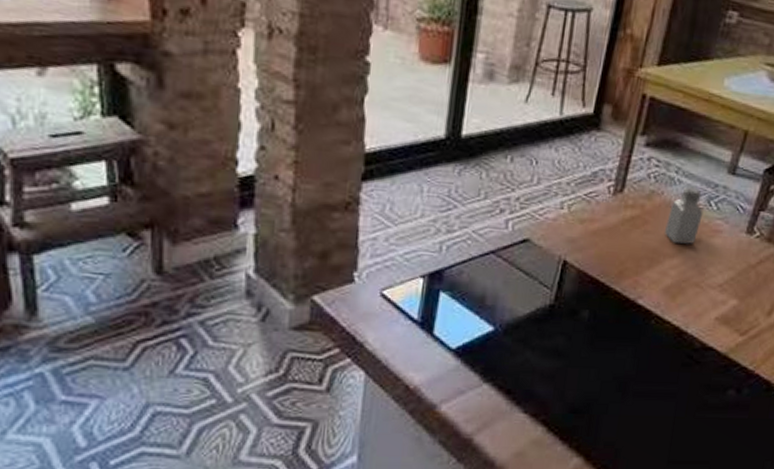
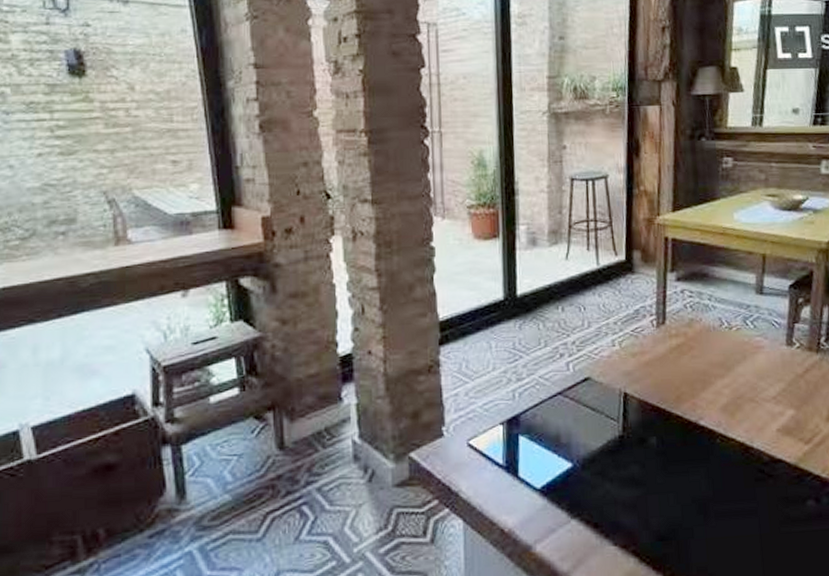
saltshaker: present [665,186,704,244] -> none [710,310,742,363]

